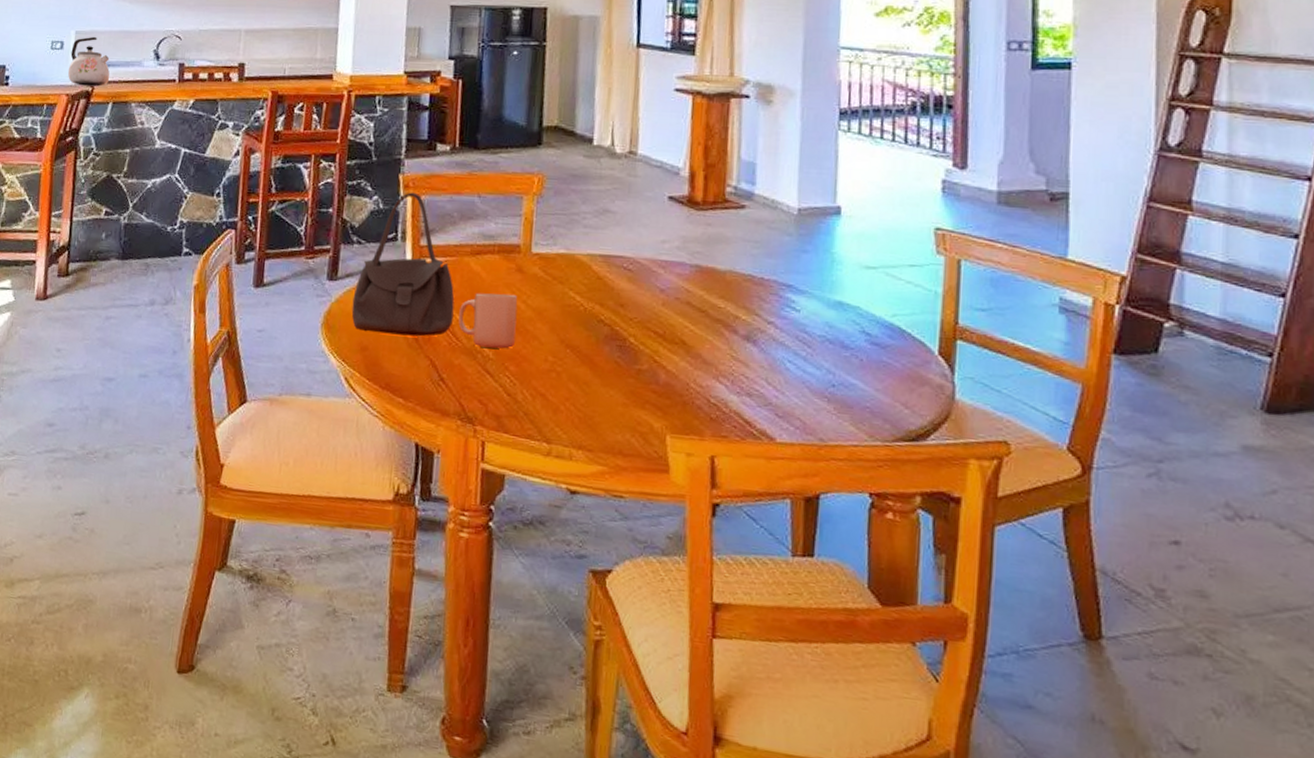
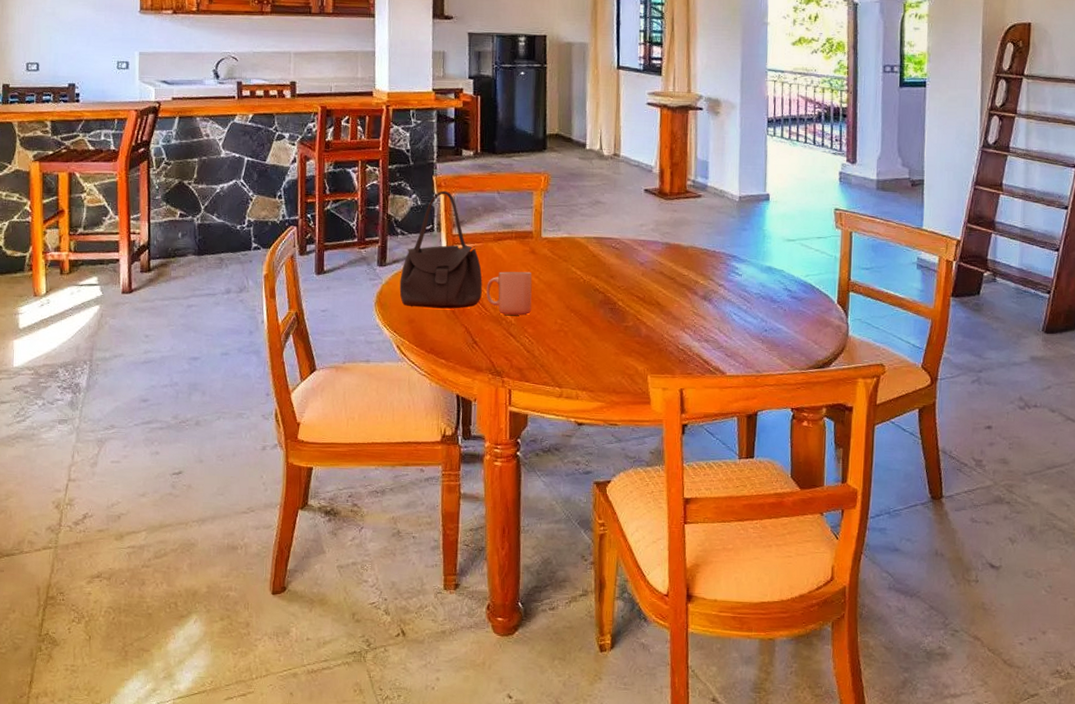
kettle: present [68,36,110,87] -> none [135,57,175,103]

